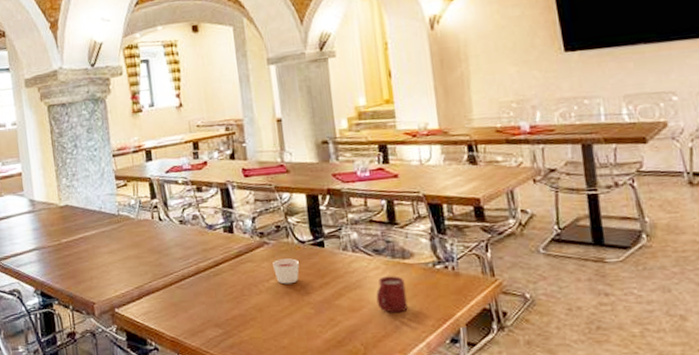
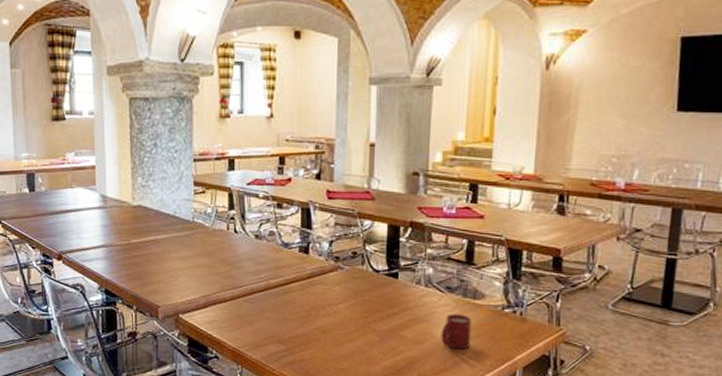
candle: present [273,258,299,284] -> none [344,285,370,310]

